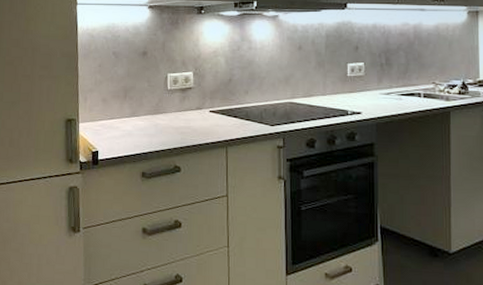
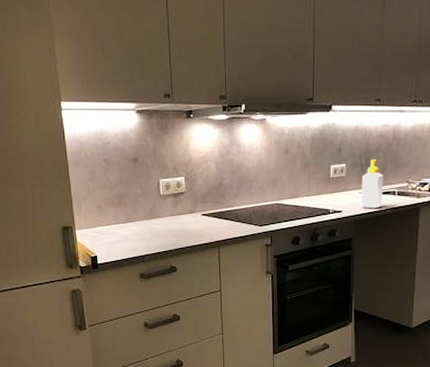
soap bottle: none [382,58,407,110] -> present [361,159,384,208]

